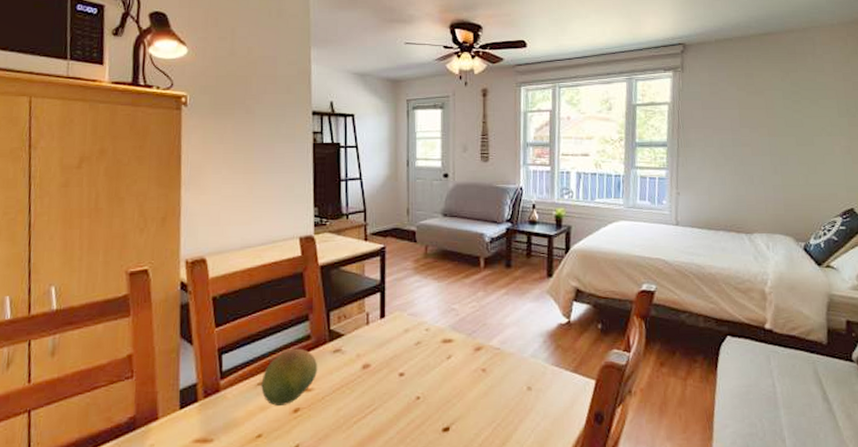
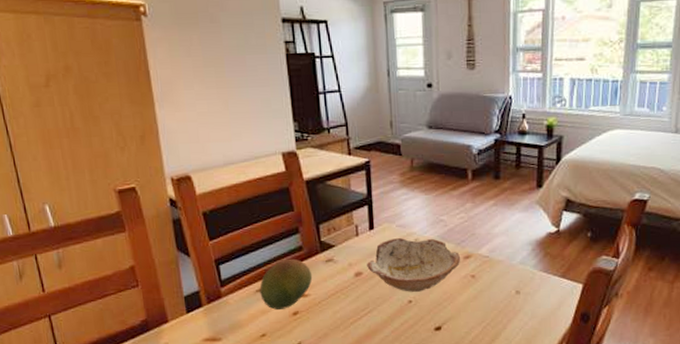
bowl: none [375,327,472,387] -> present [367,238,461,292]

